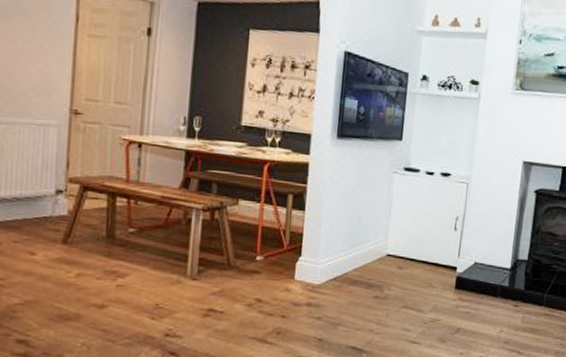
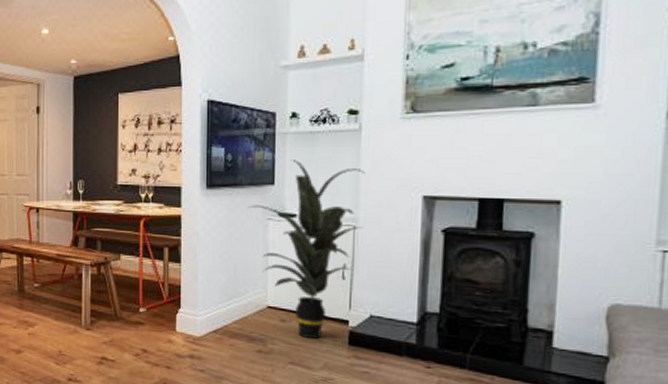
indoor plant: none [376,118,480,284] -> present [248,160,365,339]

